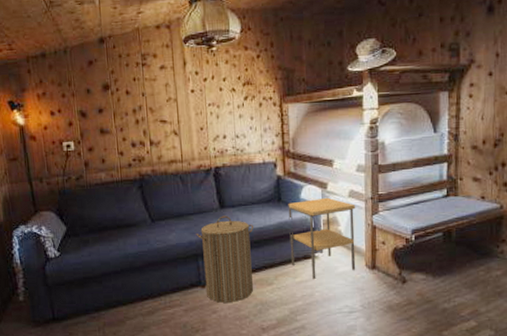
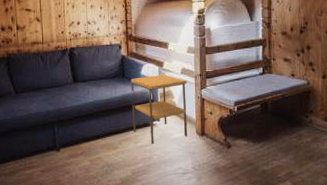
laundry hamper: present [196,215,254,303] -> none [53,89,102,164]

